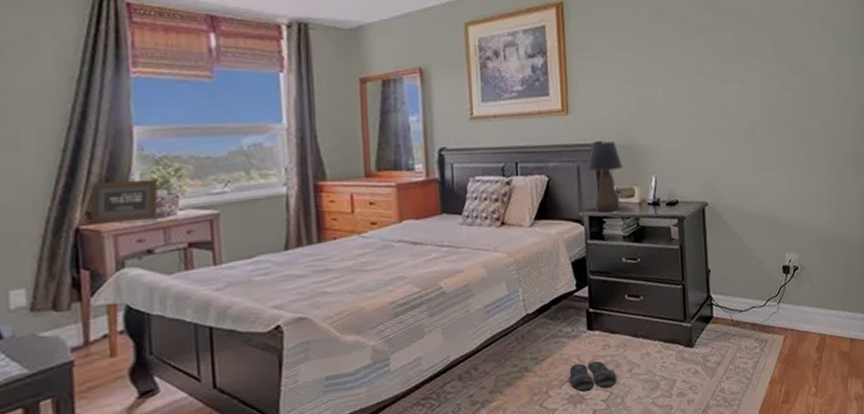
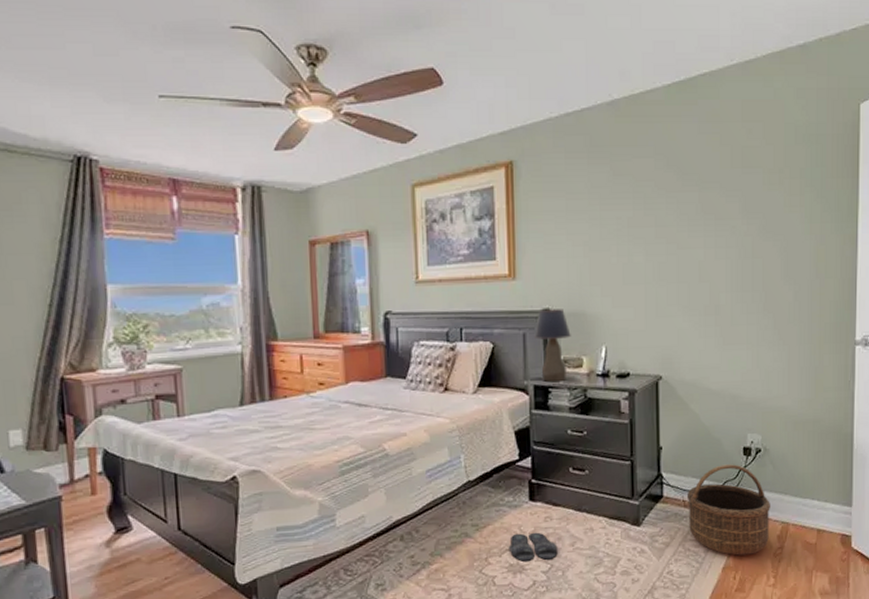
picture frame: present [89,180,159,225] -> none [72,335,130,375]
basket: none [734,282,809,369] -> present [686,464,770,556]

